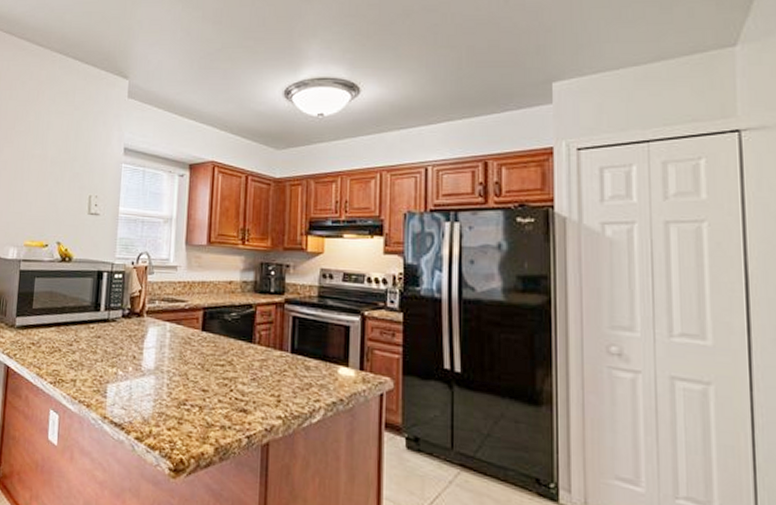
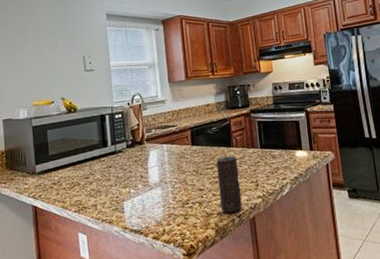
candle: none [227,353,257,430] -> present [216,156,242,213]

